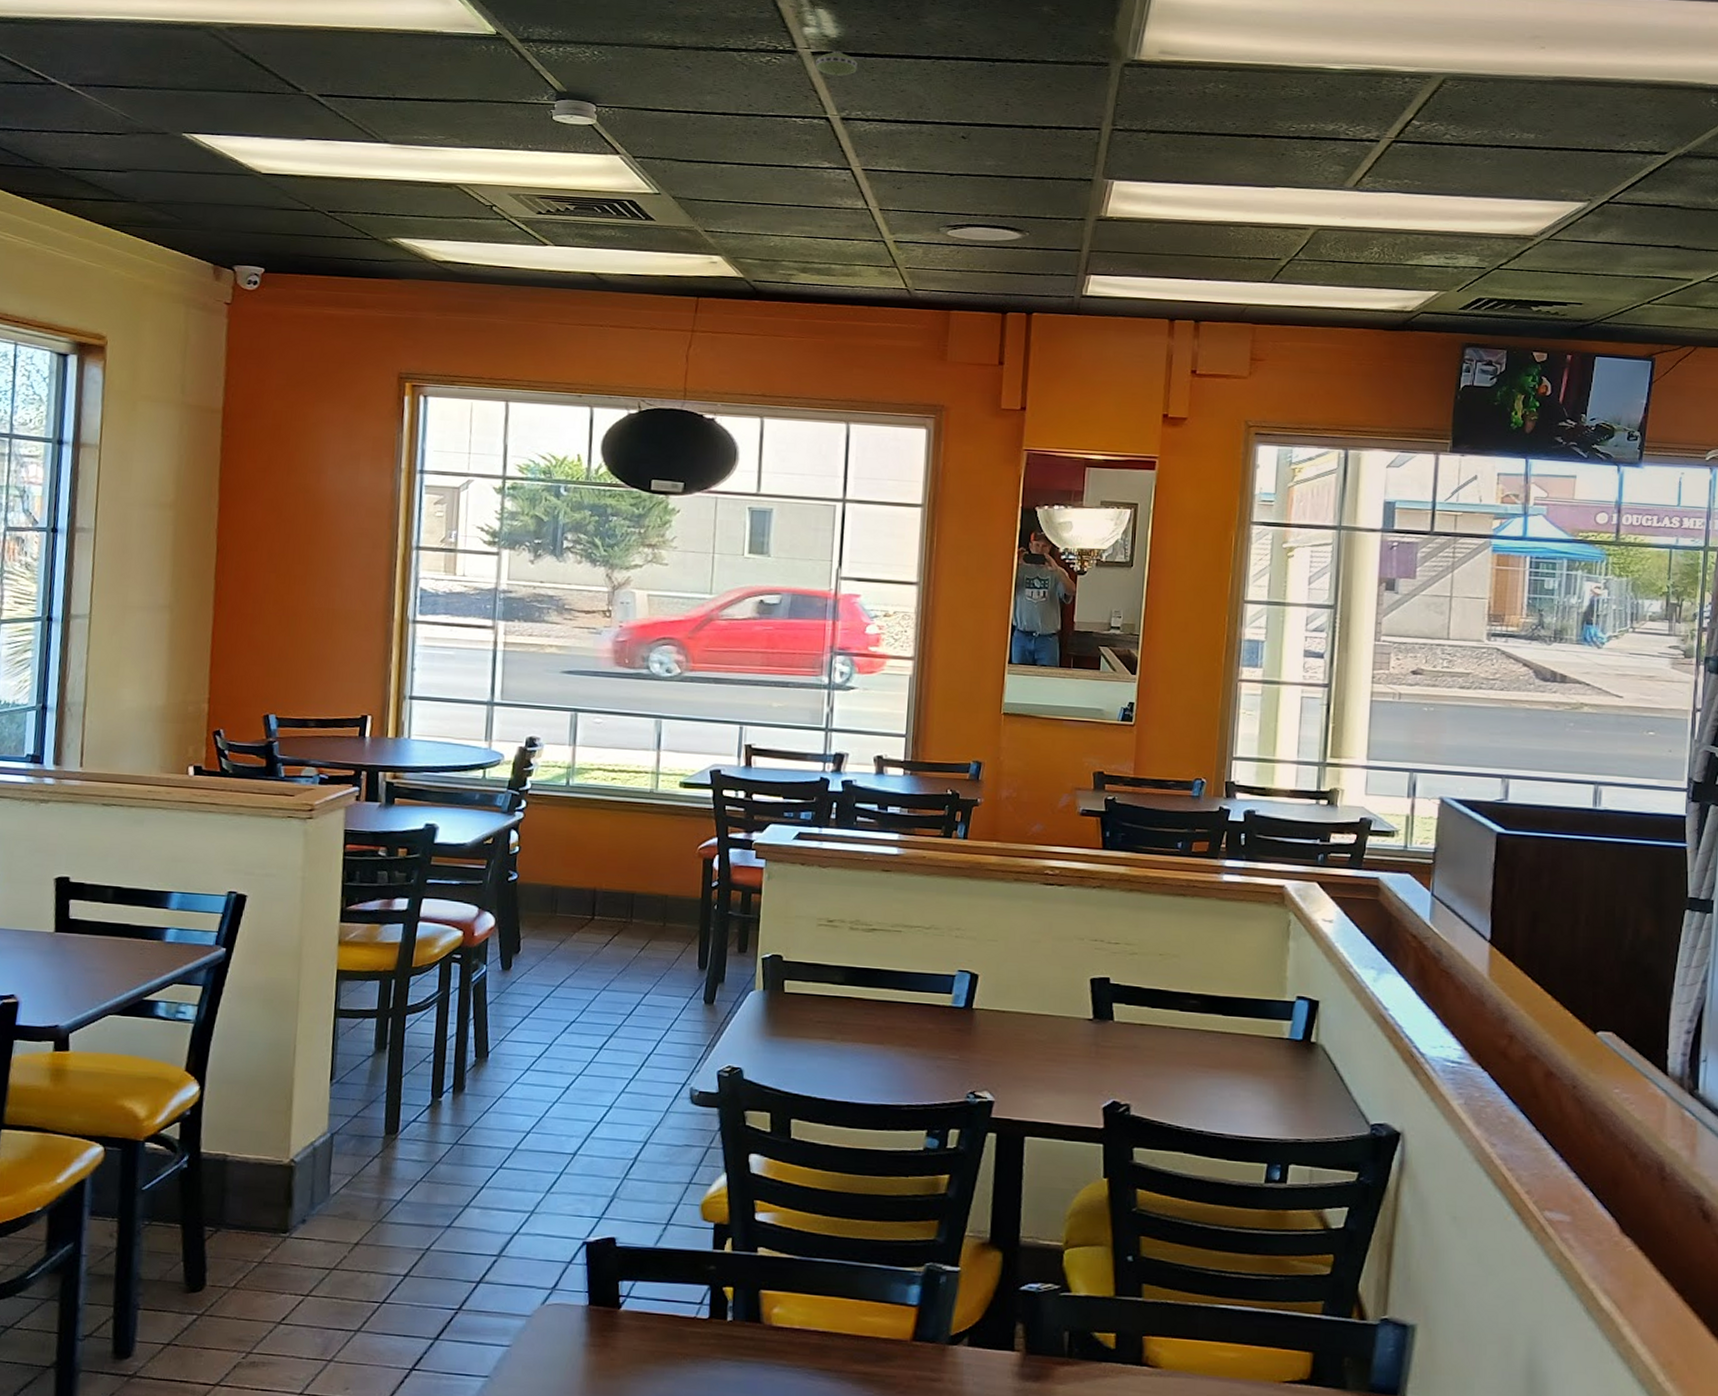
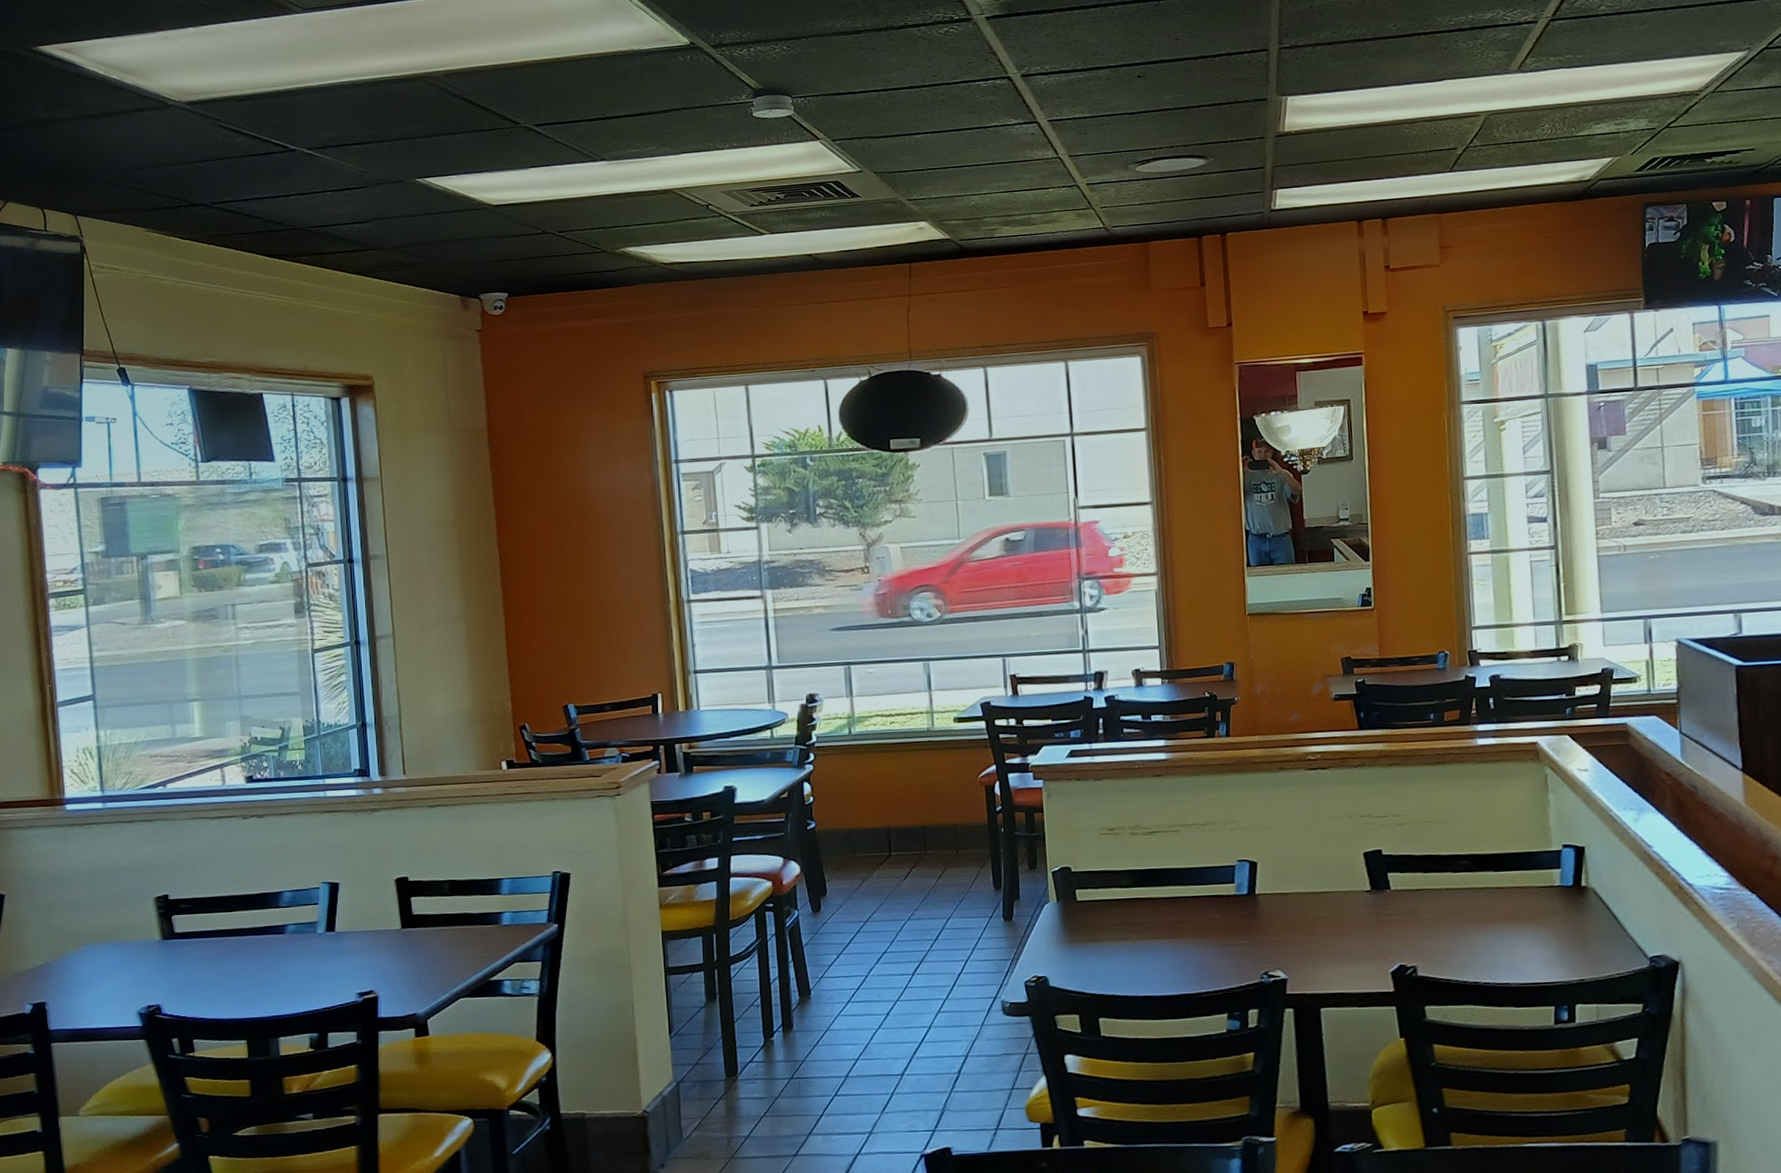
smoke detector: present [815,51,858,76] -> none [991,12,1031,37]

